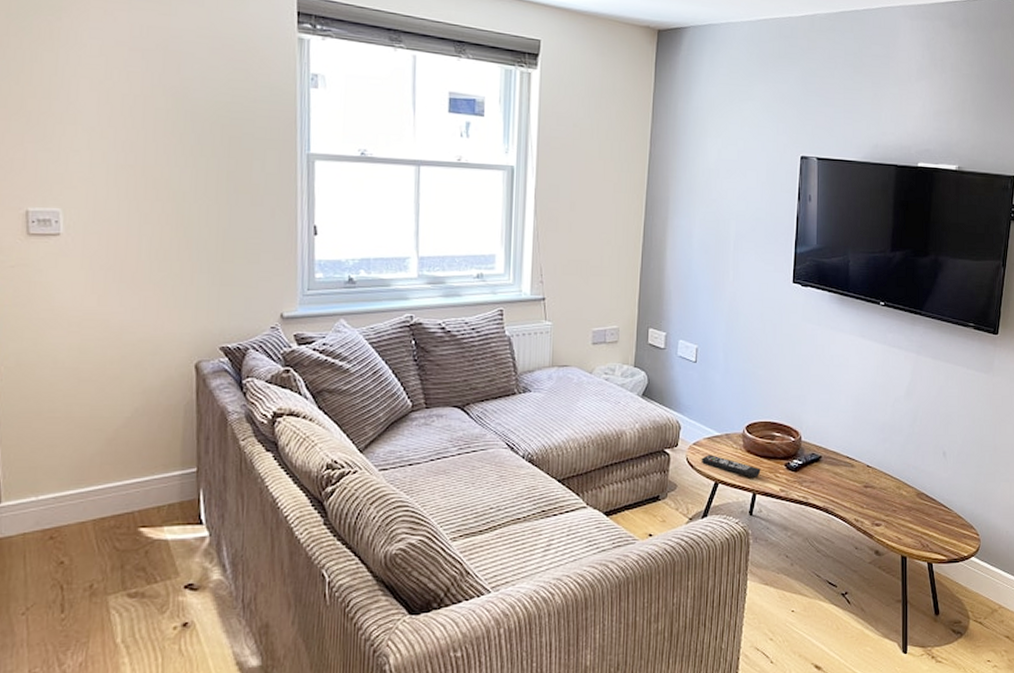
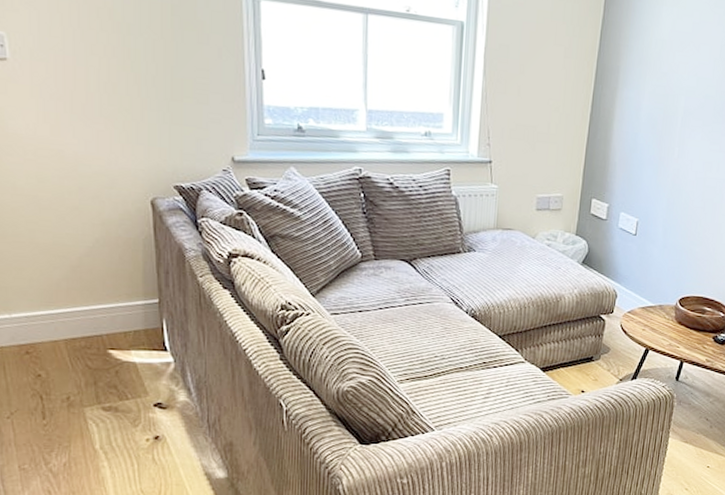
remote control: present [701,455,761,478] -> none [634,323,690,347]

